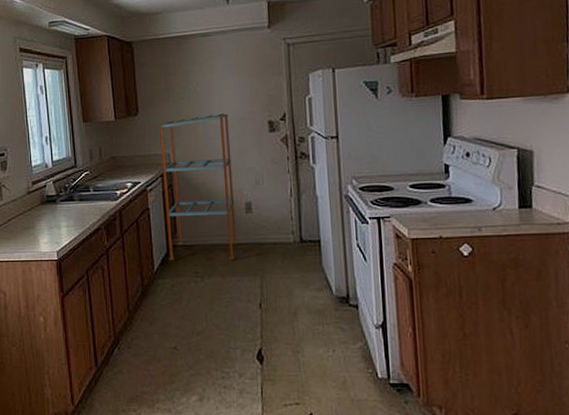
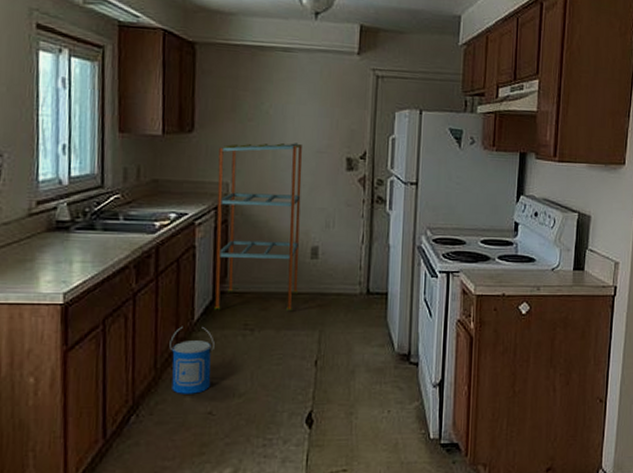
bucket: none [137,276,173,332] -> present [169,327,215,394]

